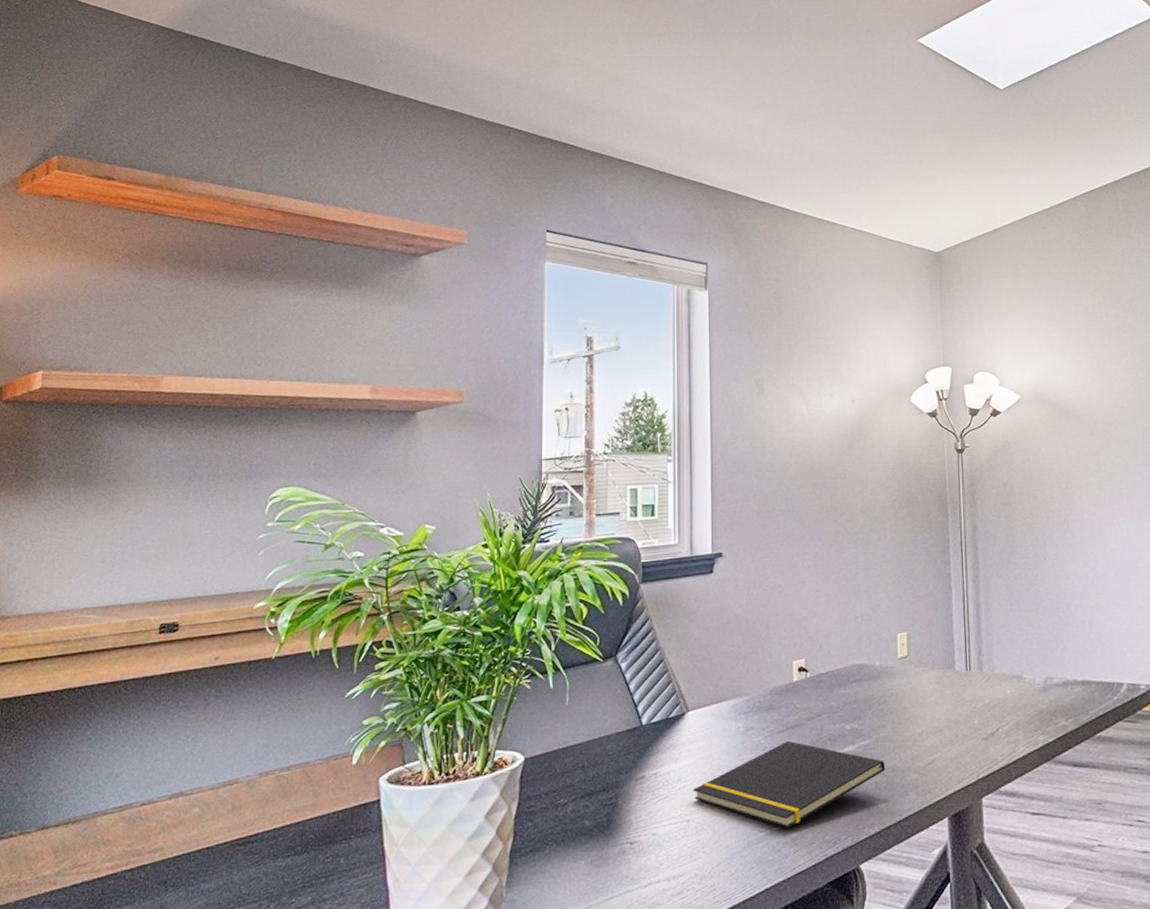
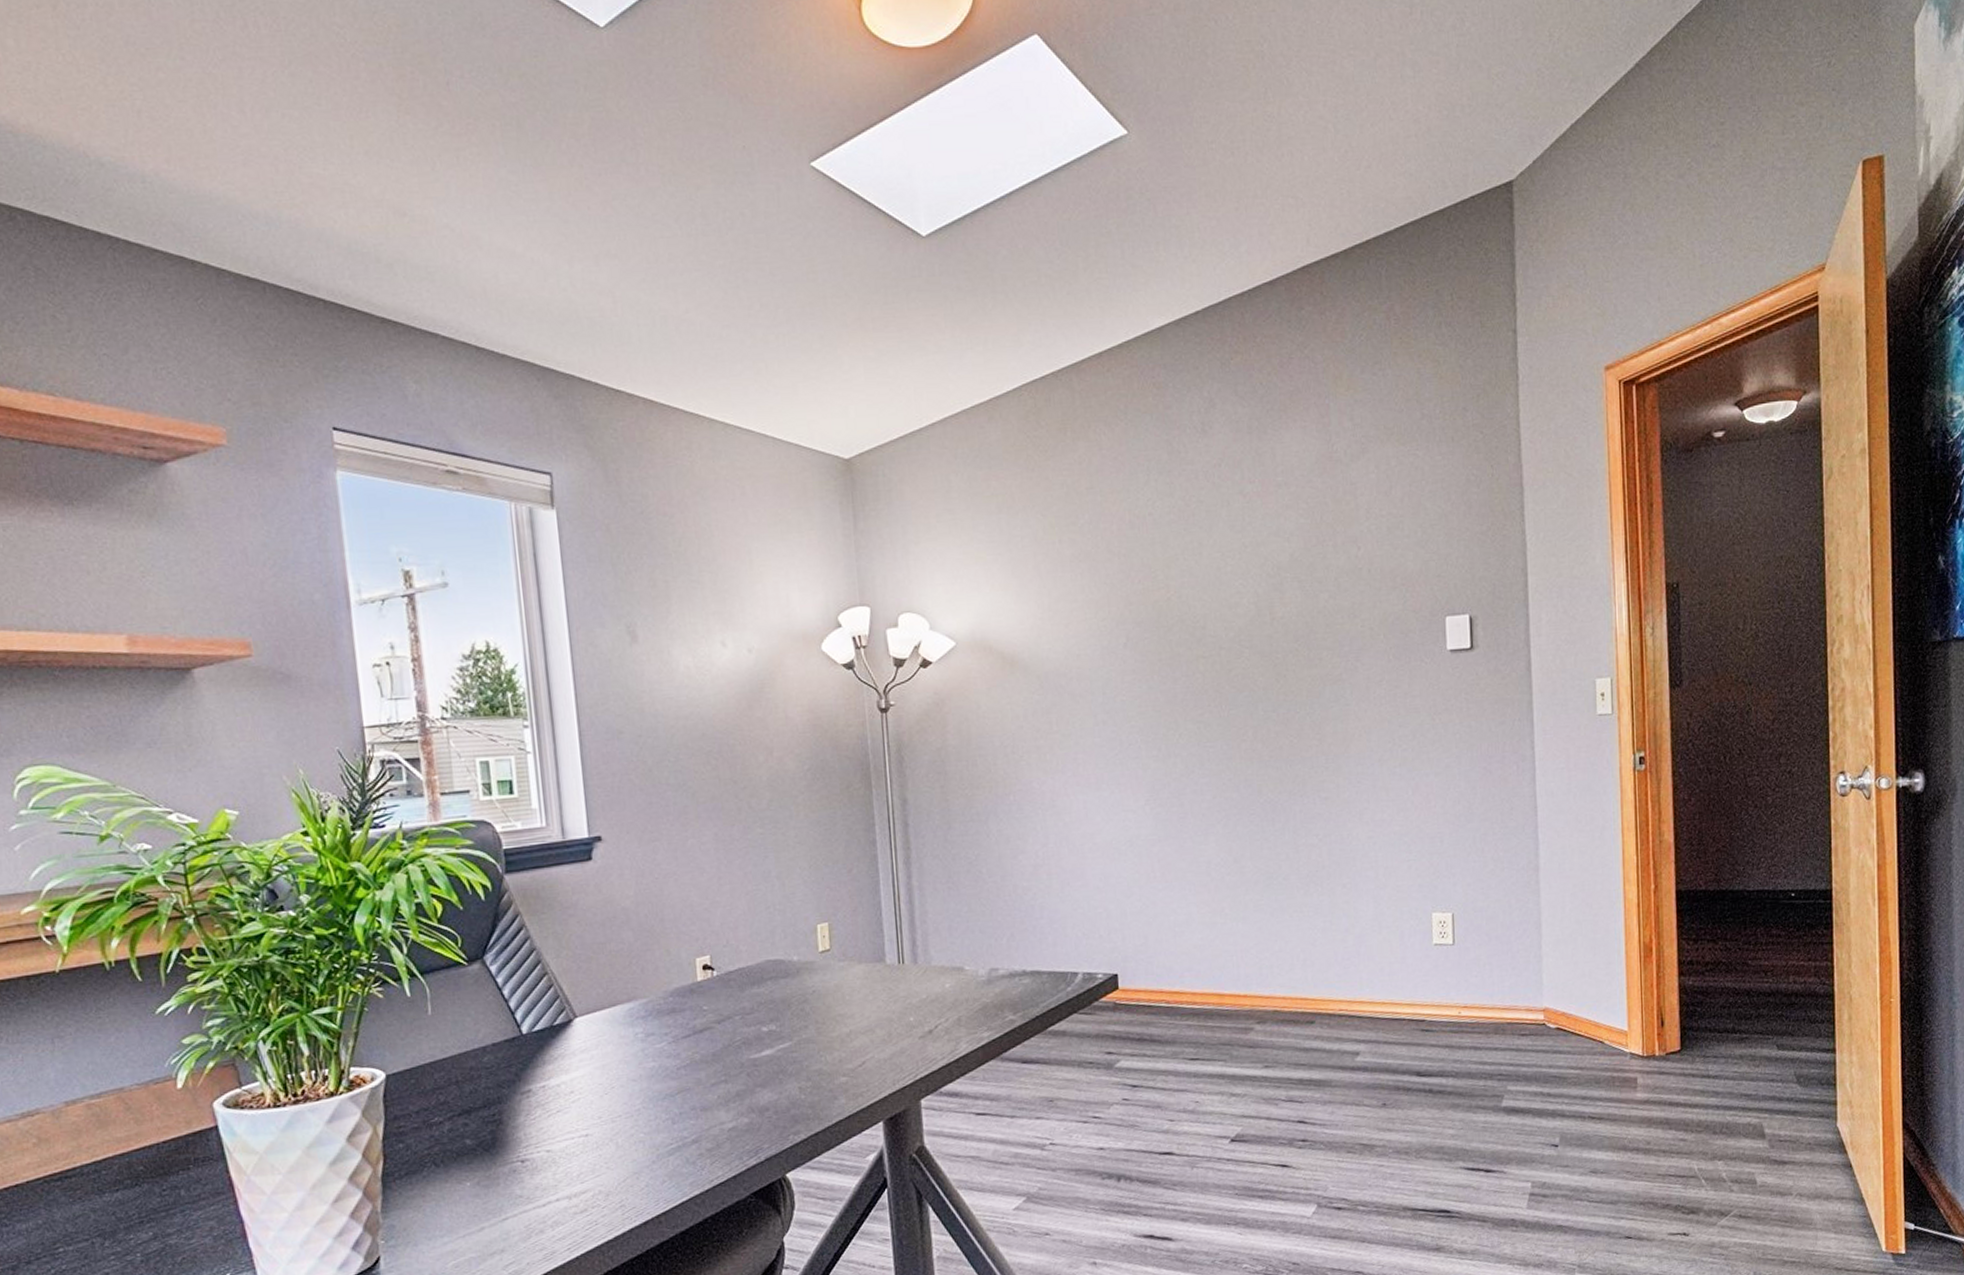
notepad: present [693,740,886,828] -> none [589,1046,811,1139]

